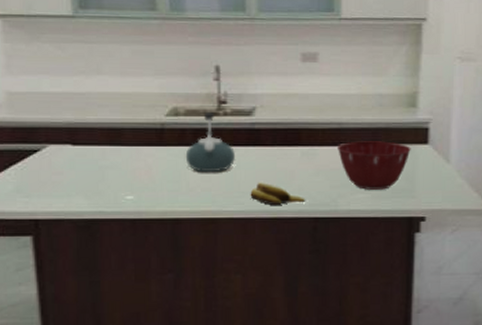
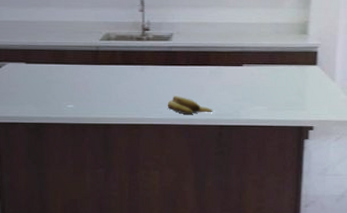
kettle: present [185,111,236,173] -> none [115,37,156,87]
mixing bowl: present [336,141,411,190] -> none [239,62,302,103]

